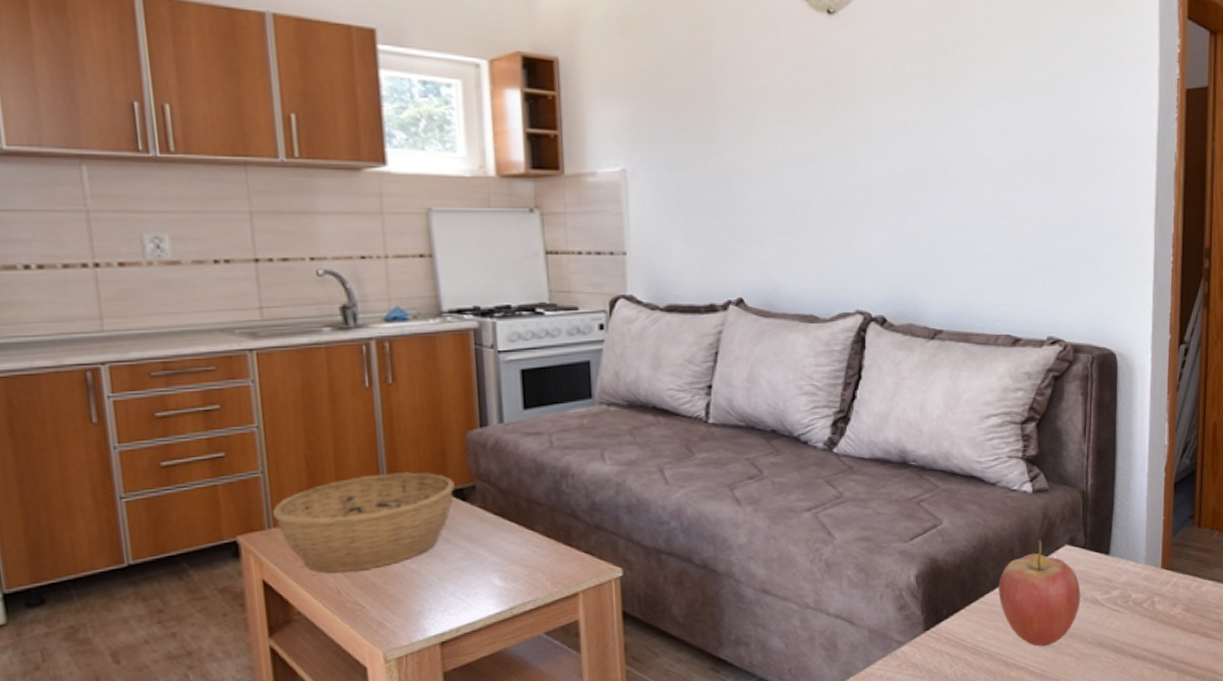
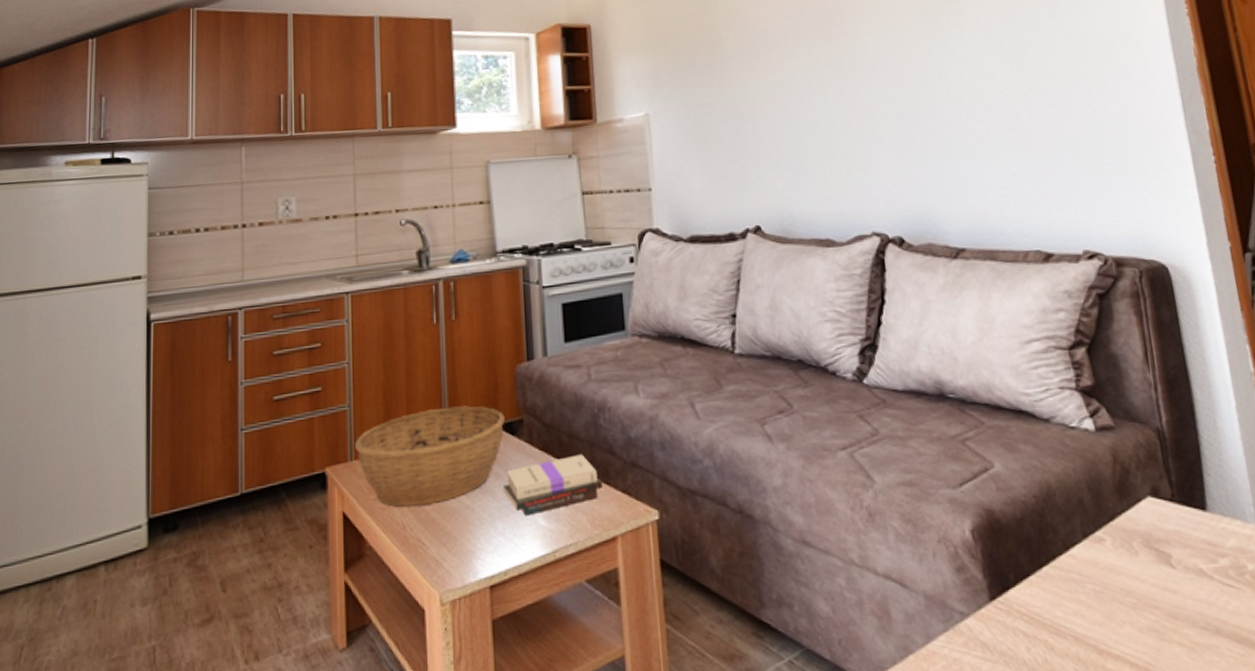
books: none [453,518,565,577] -> present [502,454,604,516]
fruit: present [998,539,1081,647] -> none [1071,489,1181,629]

